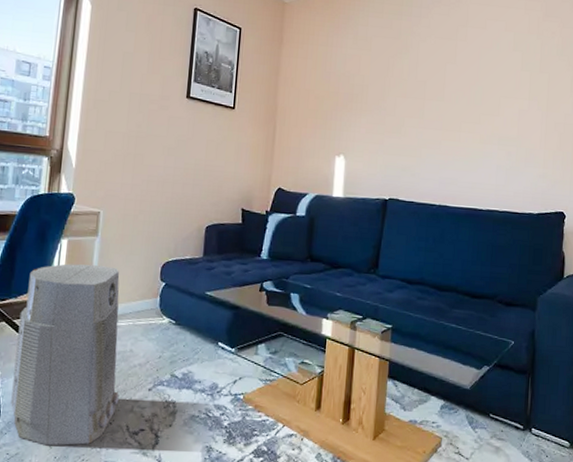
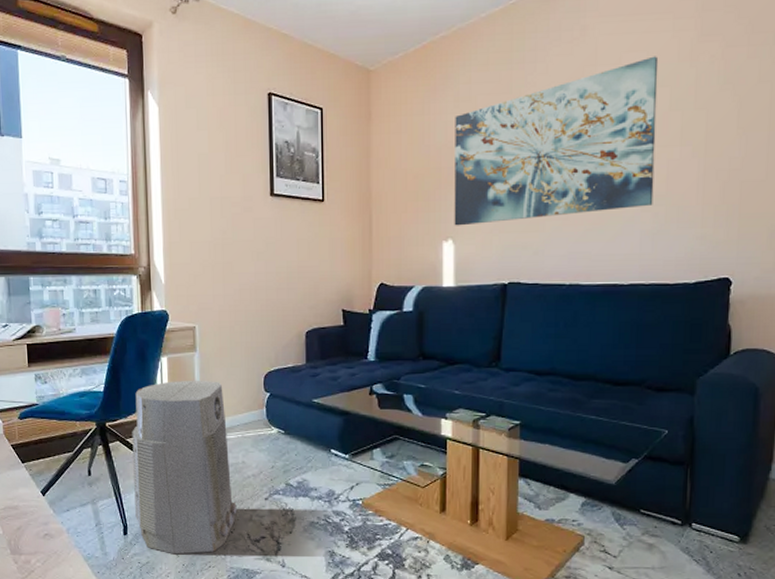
wall art: none [346,26,514,146] -> present [454,56,659,226]

